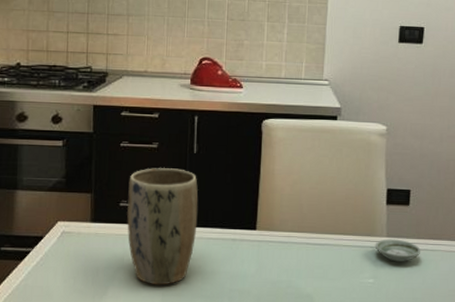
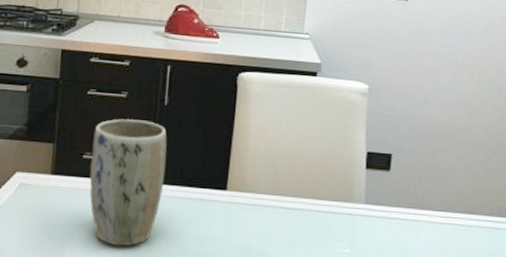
saucer: present [375,239,421,262] -> none [352,206,402,232]

